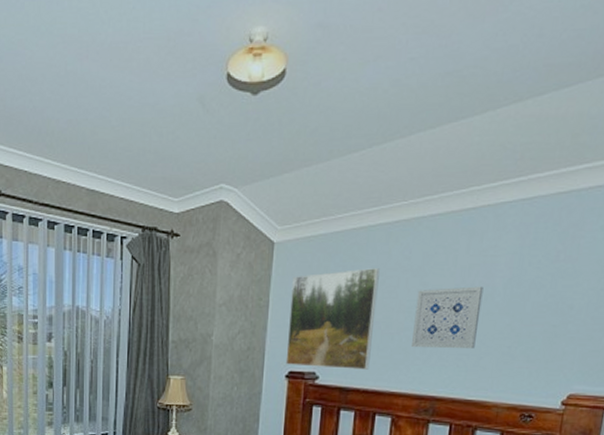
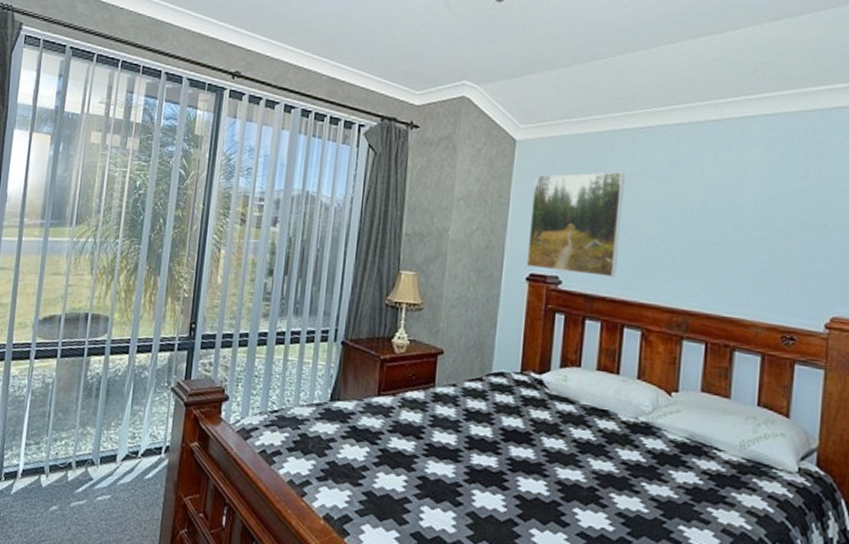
wall art: present [410,286,484,349] -> none [659,197,733,262]

